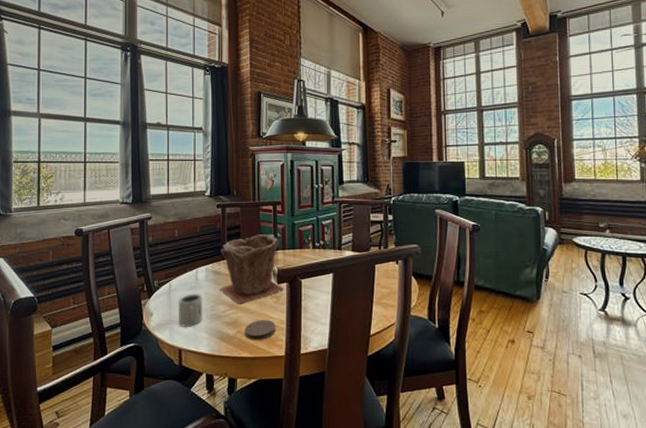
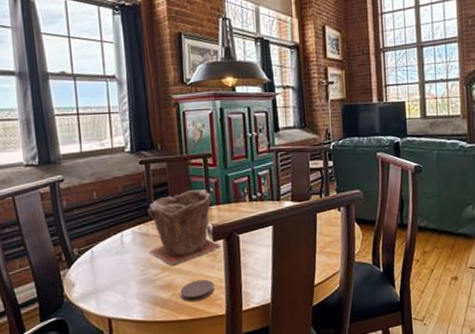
cup: present [179,294,203,327] -> none [104,258,133,295]

